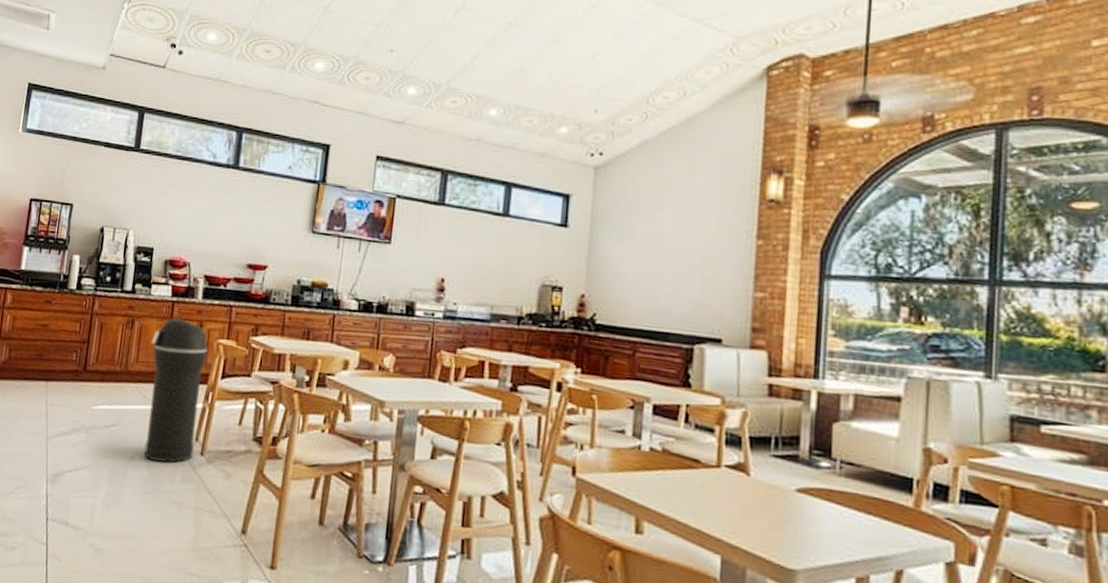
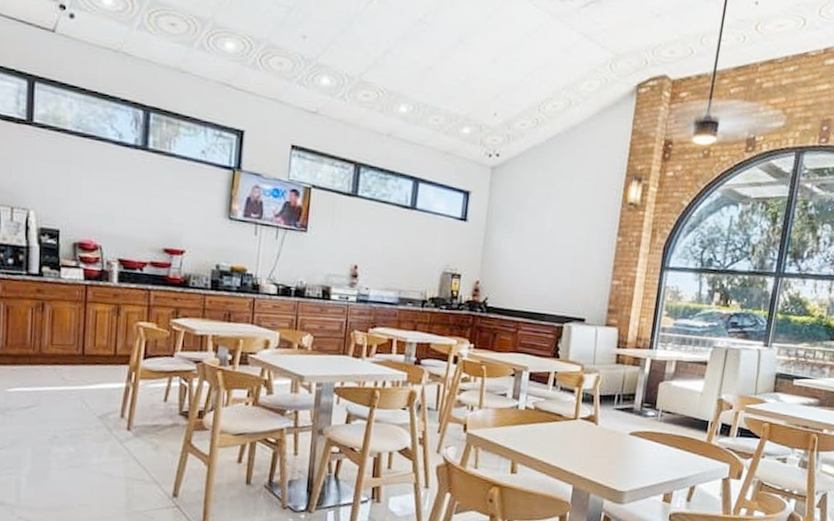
trash can: present [144,318,208,464] -> none [65,301,127,440]

